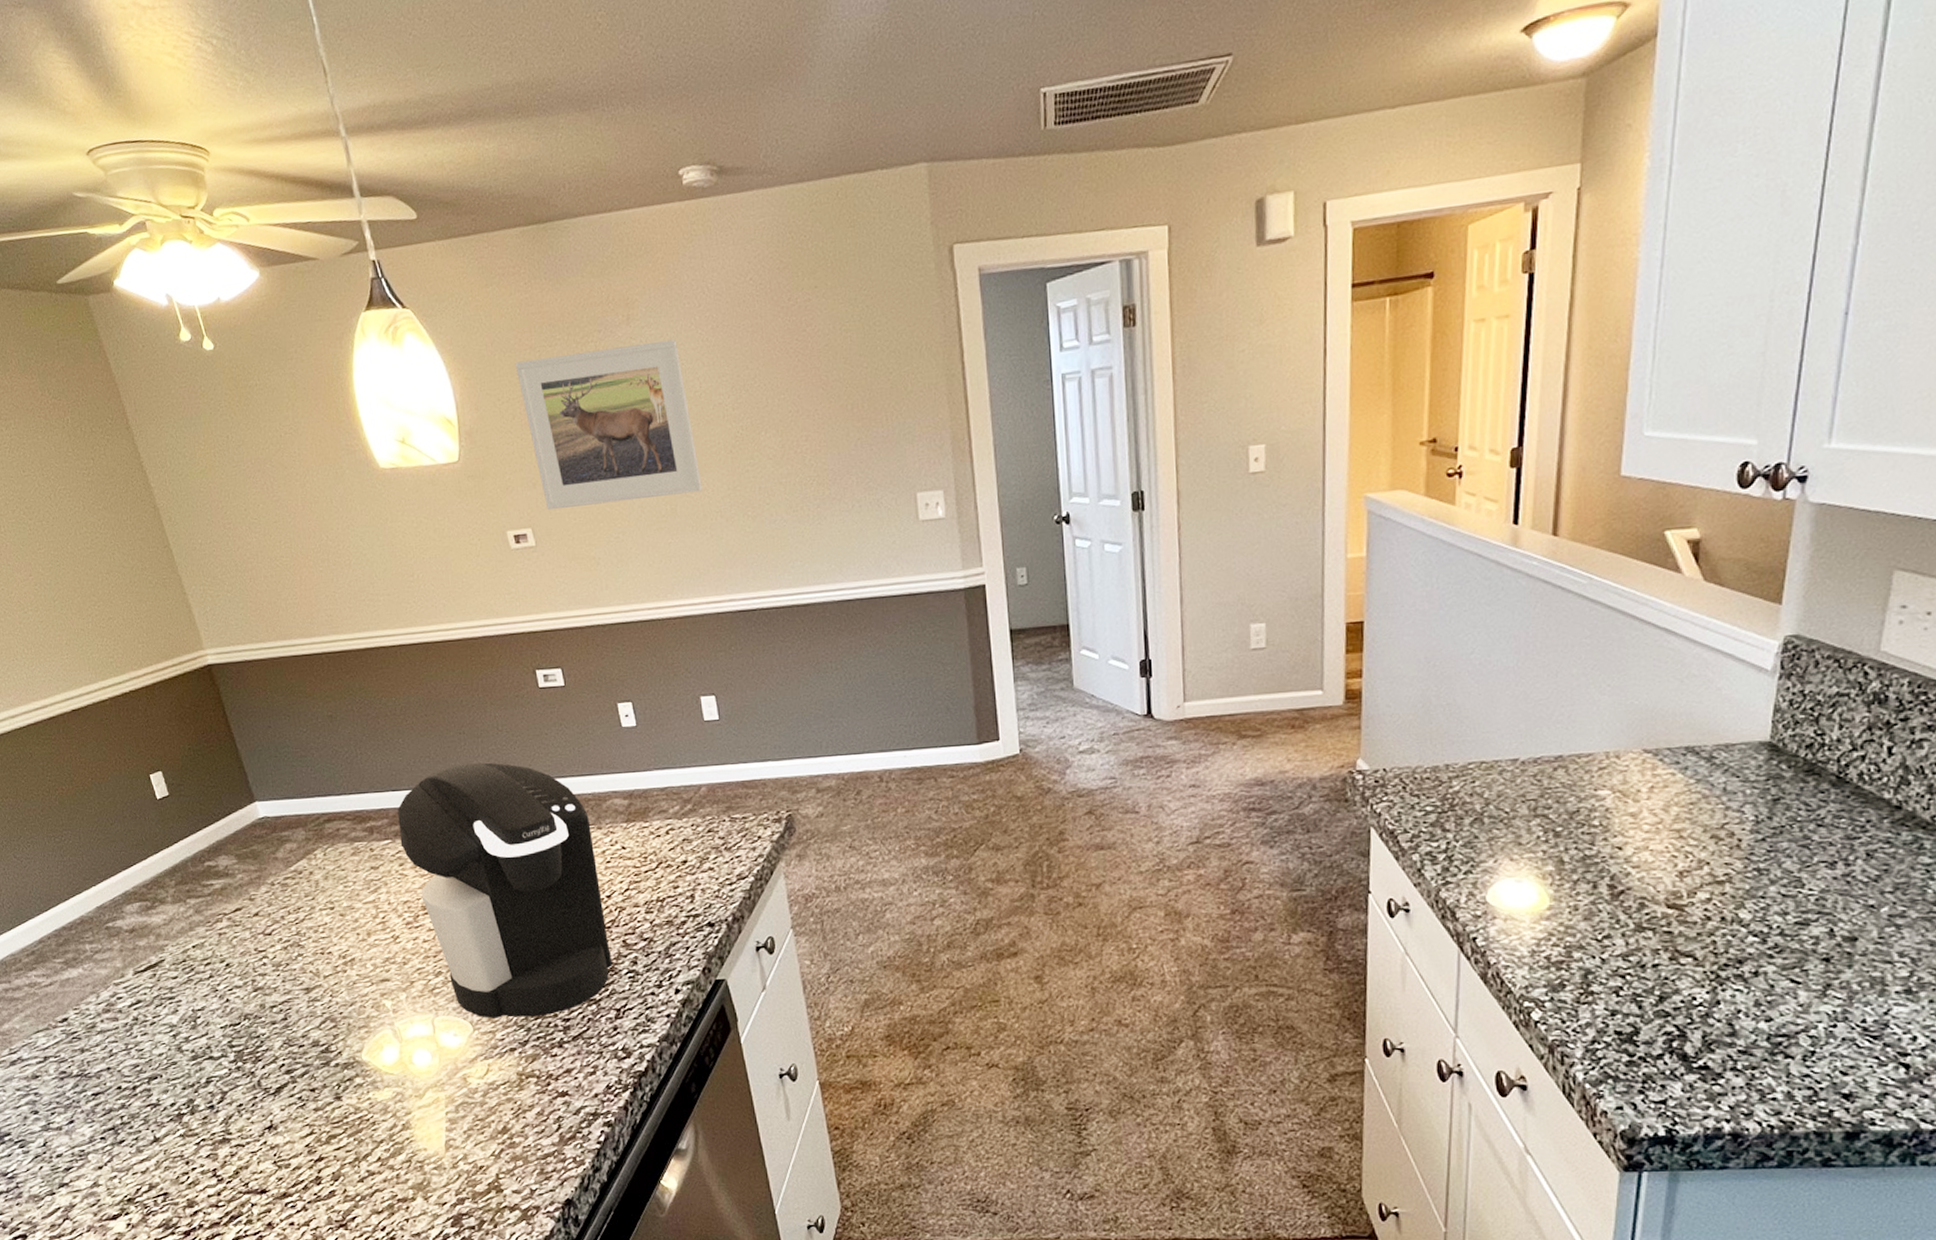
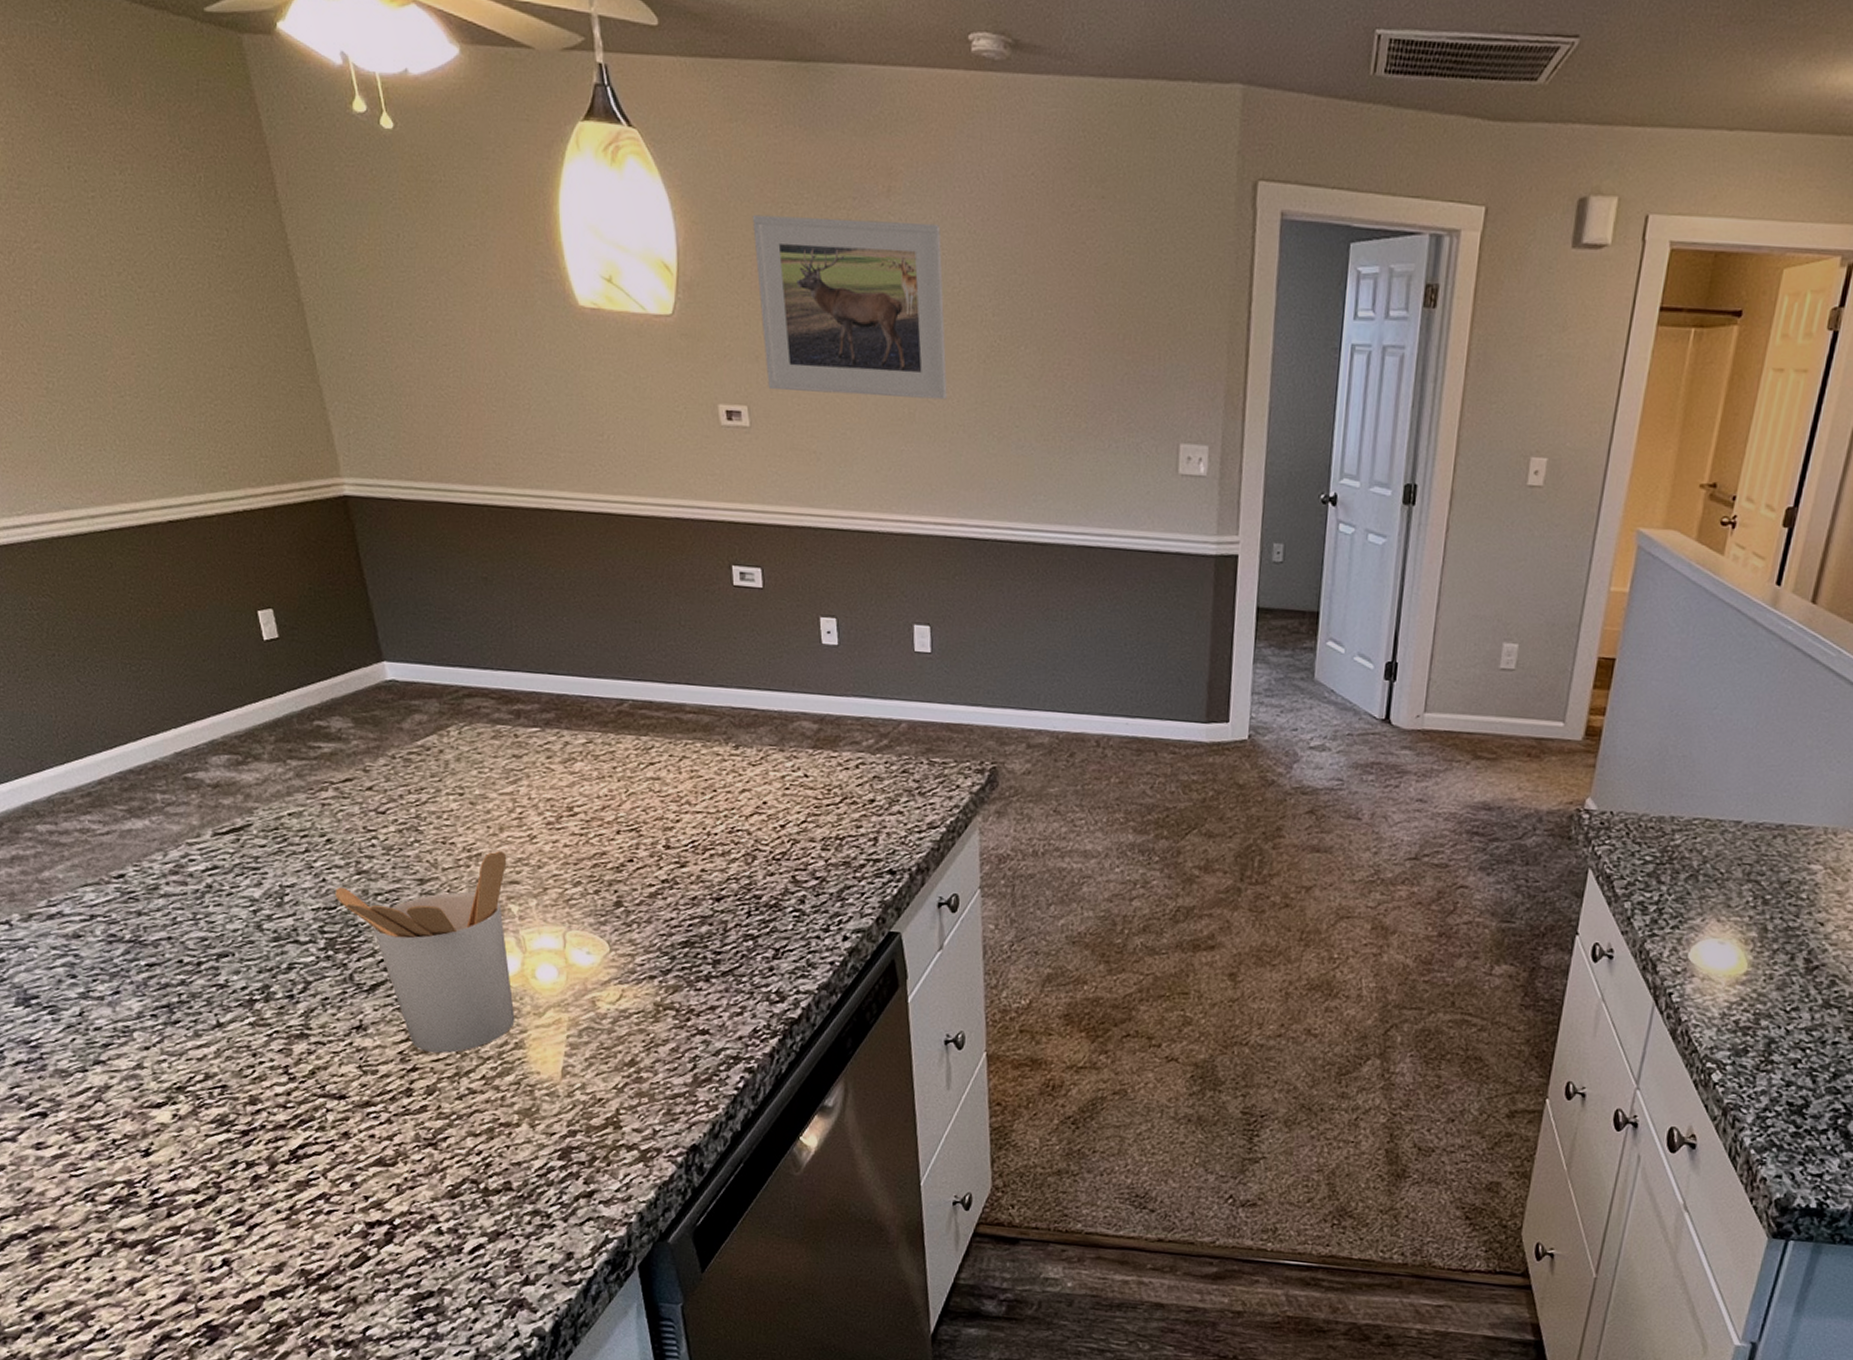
utensil holder: none [238,954,400,1142] -> present [335,851,515,1053]
coffee maker: present [397,762,613,1018] -> none [551,656,778,945]

